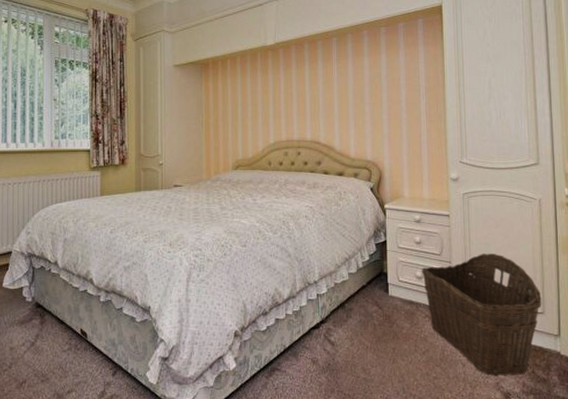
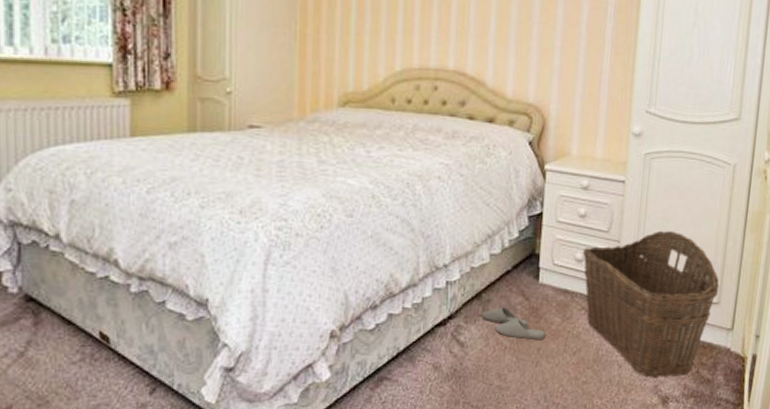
slippers: none [346,315,398,342] -> present [481,307,545,341]

